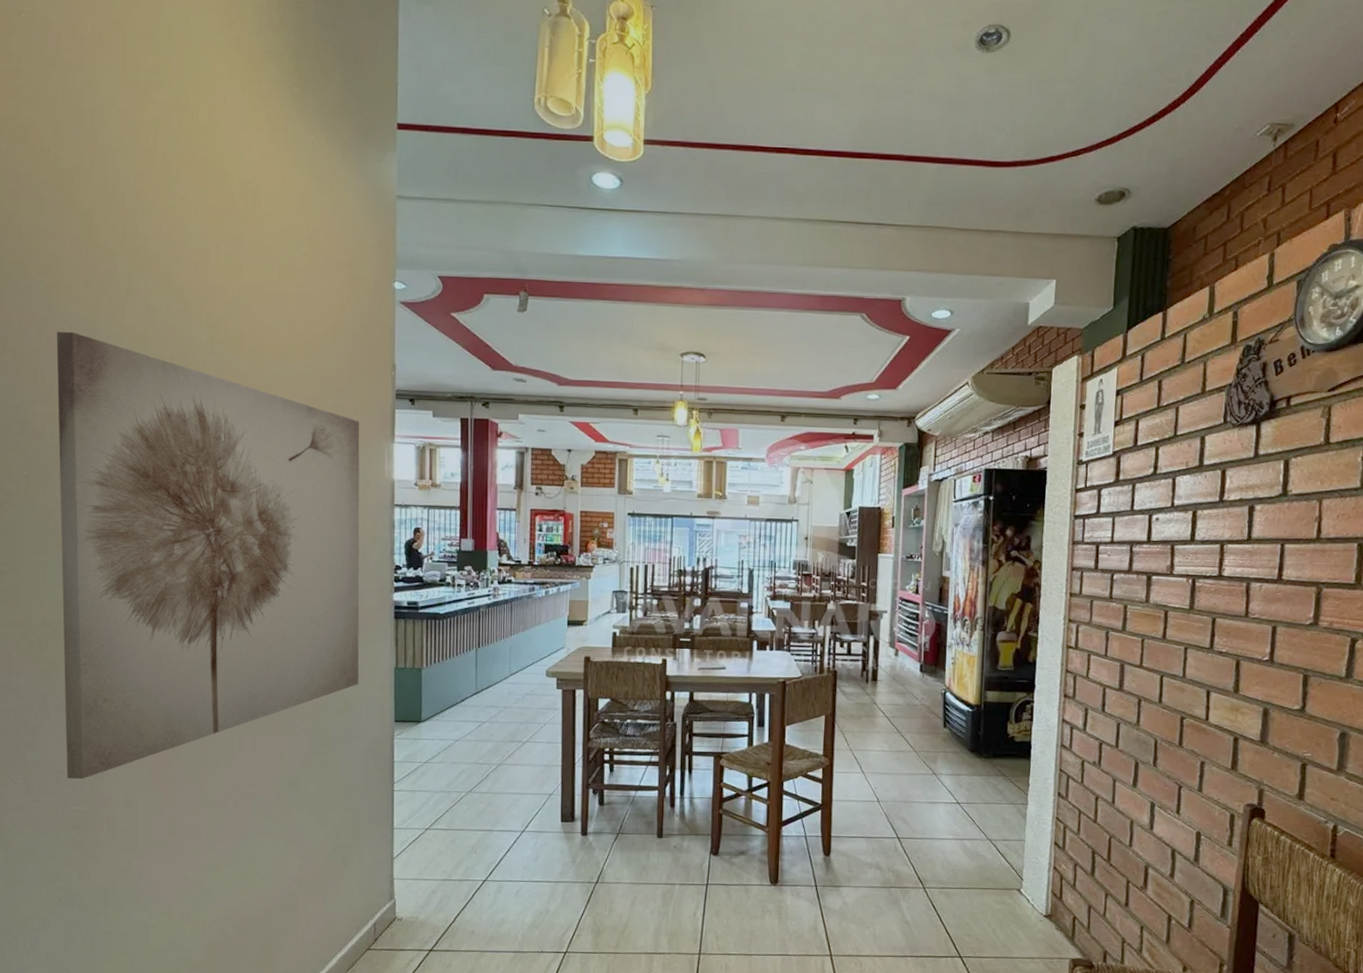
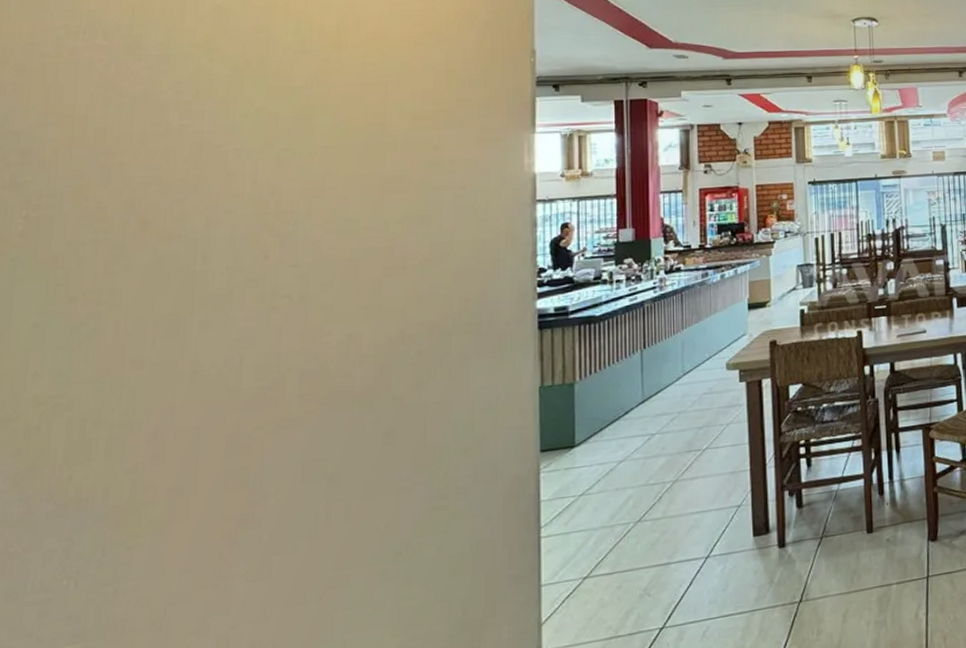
wall art: present [56,331,360,780] -> none [57,40,493,609]

